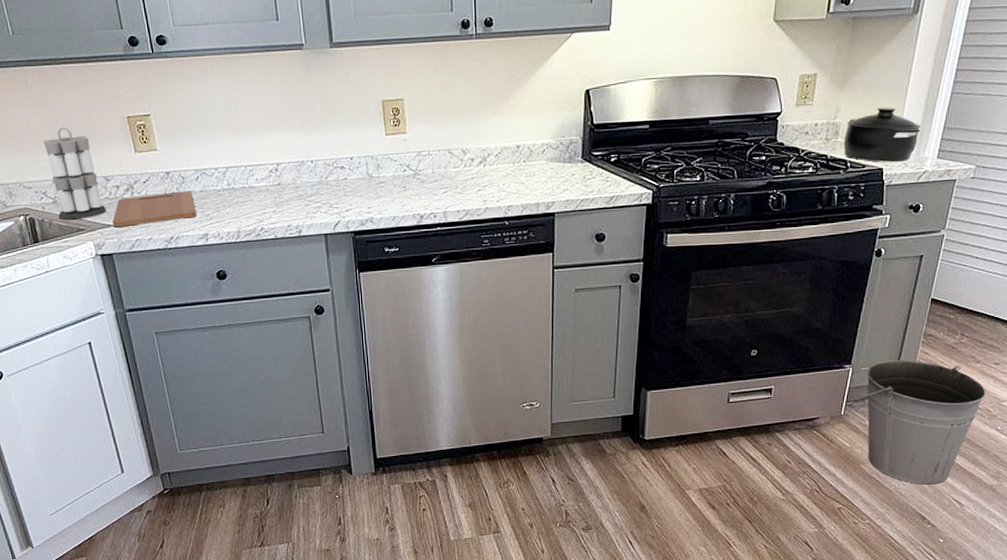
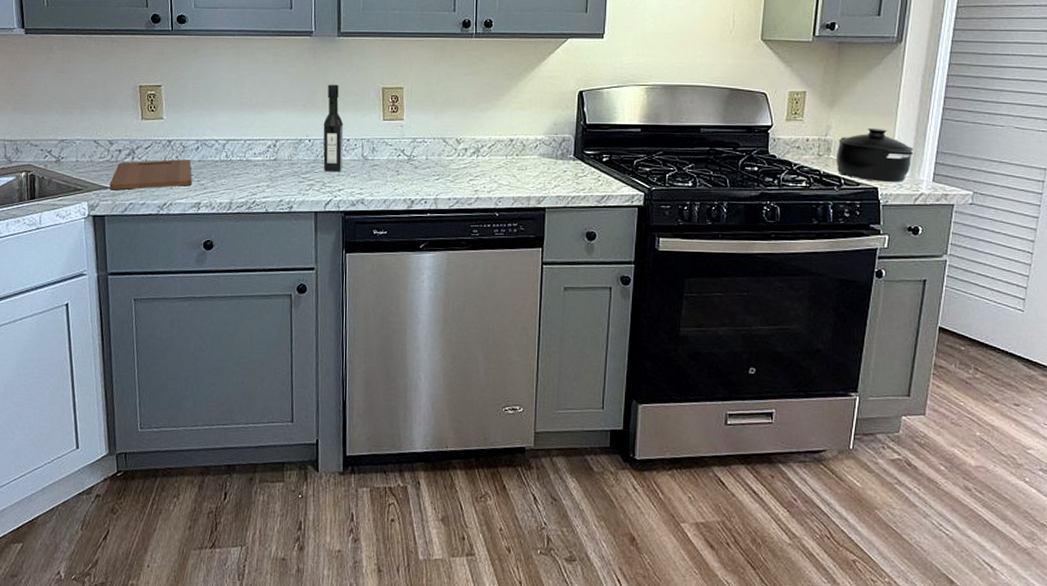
spice rack: present [43,126,106,220] -> none [56,91,106,180]
bottle: none [324,100,349,193] -> present [323,84,344,173]
bucket: present [858,359,986,485] -> none [867,391,1008,541]

